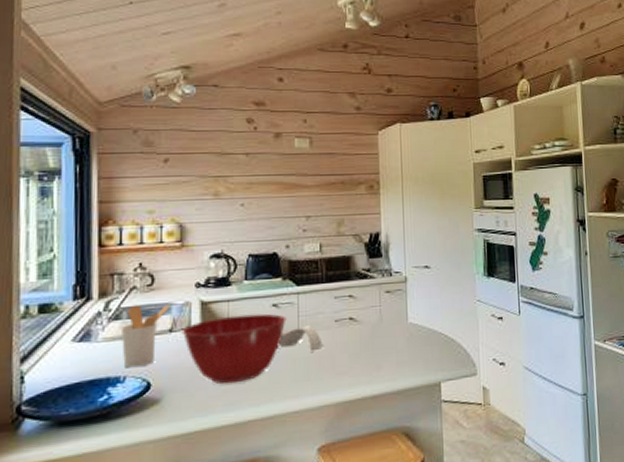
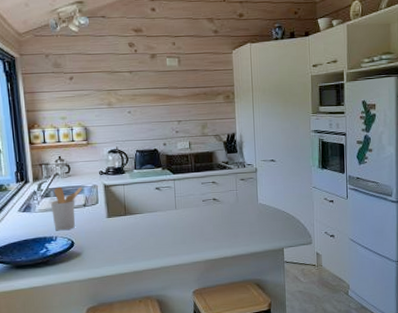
mixing bowl: present [181,313,287,384] -> none [92,194,167,244]
spoon rest: present [278,325,323,352] -> none [161,204,194,223]

